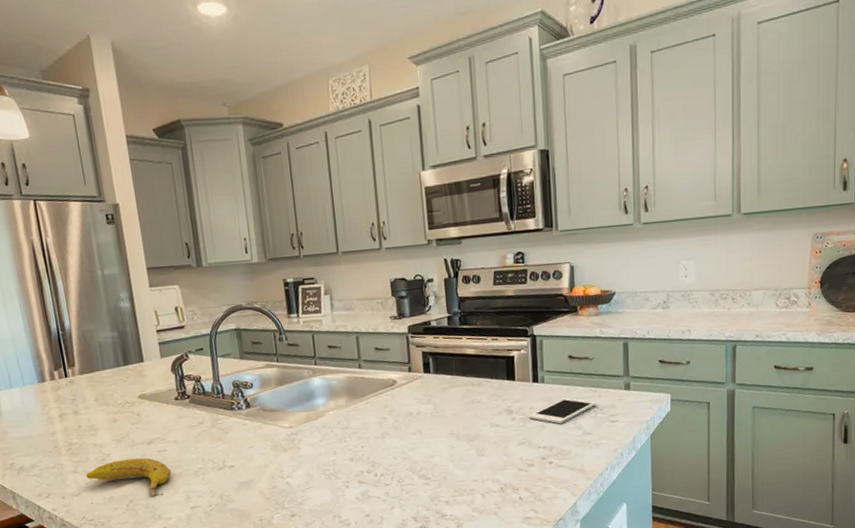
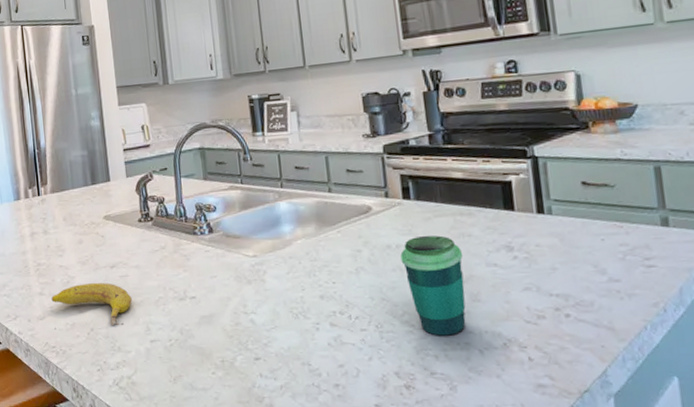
cup: none [420,403,472,486] -> present [400,235,466,336]
cell phone: present [529,398,596,424] -> none [535,234,624,267]

